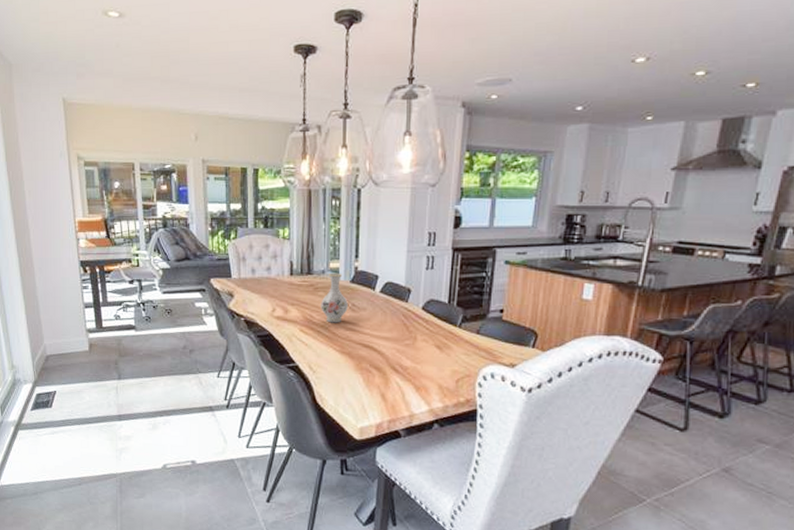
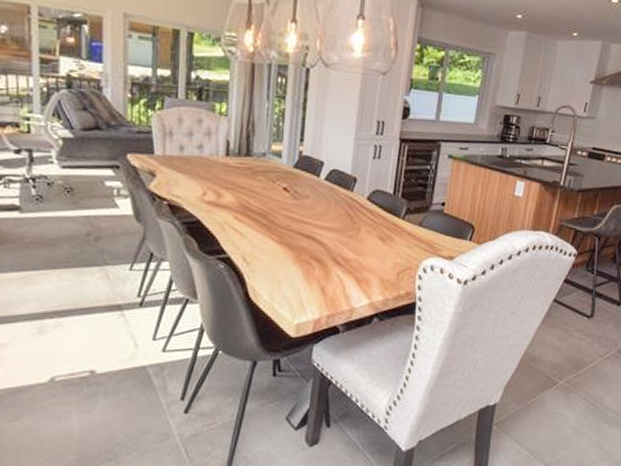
vase: present [321,272,348,323] -> none [259,155,290,211]

